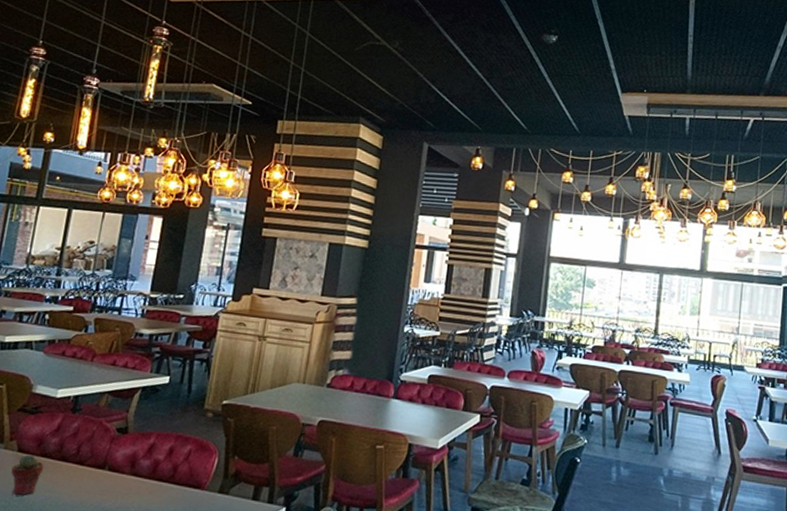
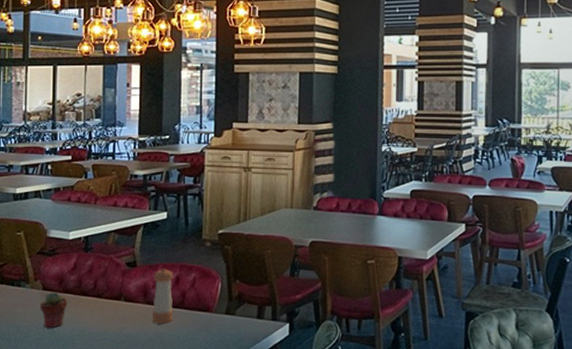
pepper shaker: none [137,437,168,499] -> present [153,268,174,324]

